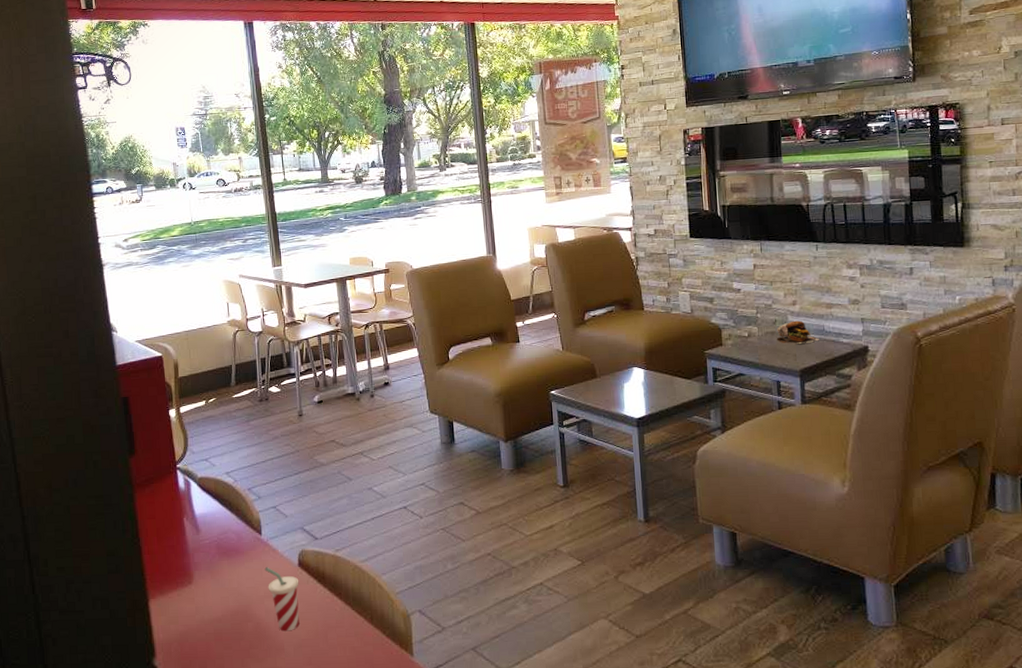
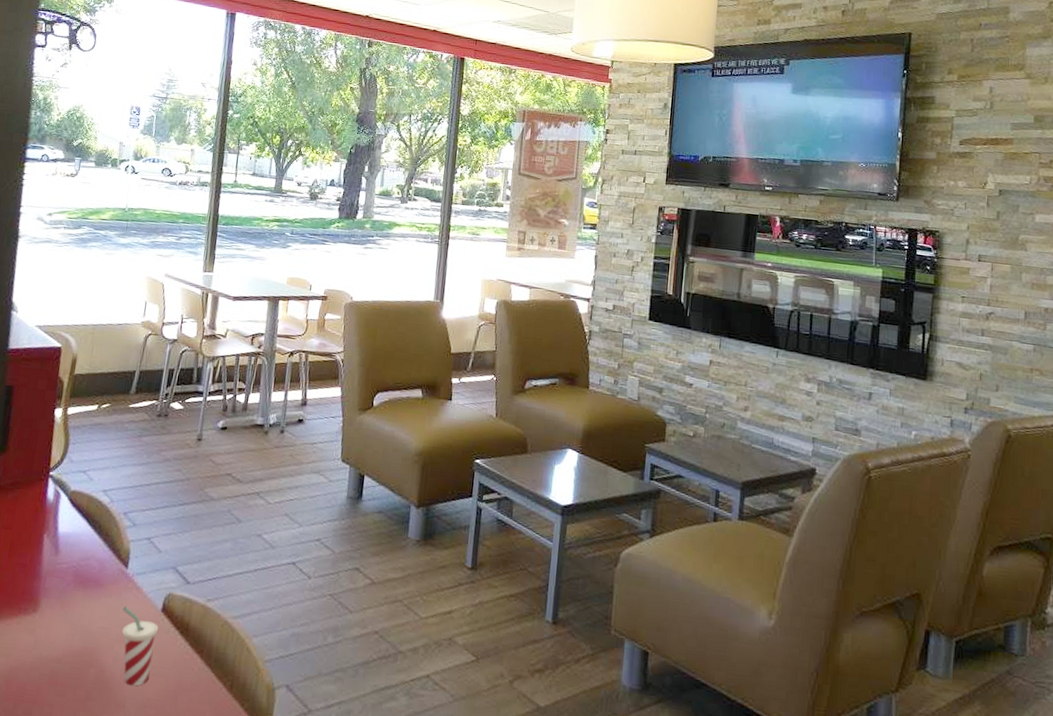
burger: present [776,320,819,346] -> none [722,427,766,456]

